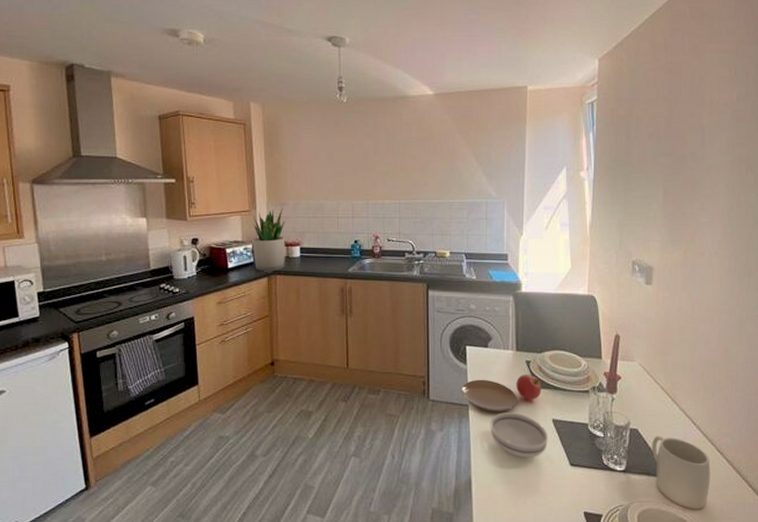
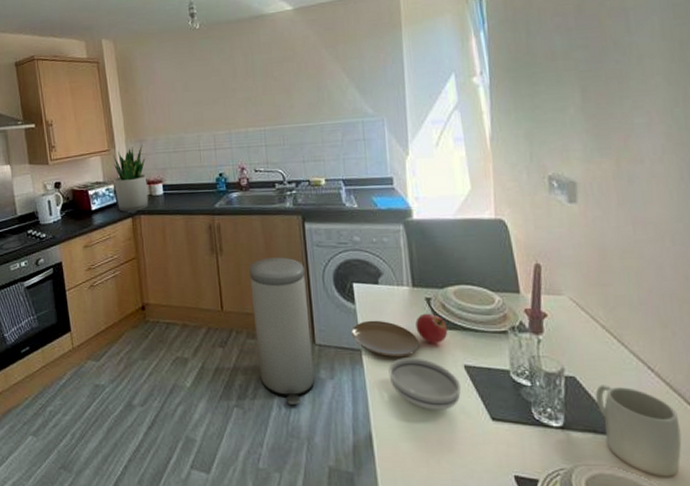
pedal bin: none [376,320,427,455] -> present [249,257,316,406]

